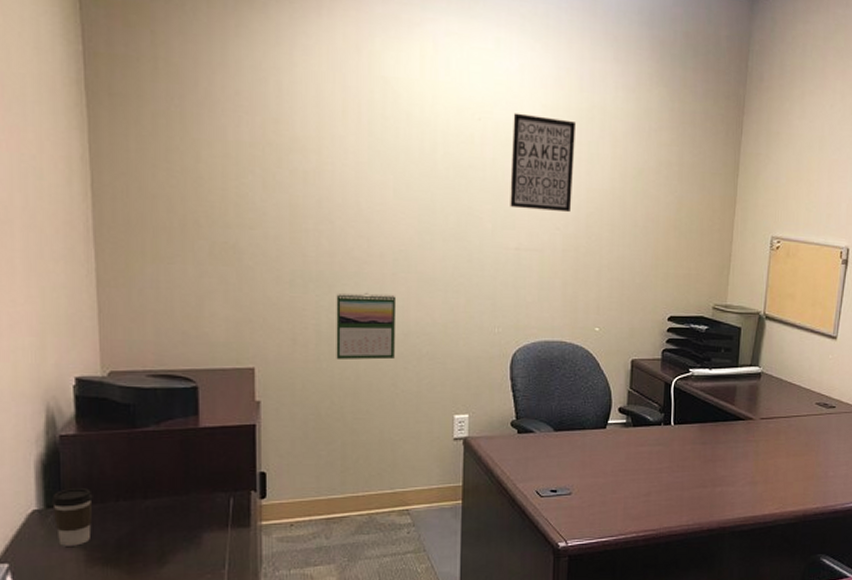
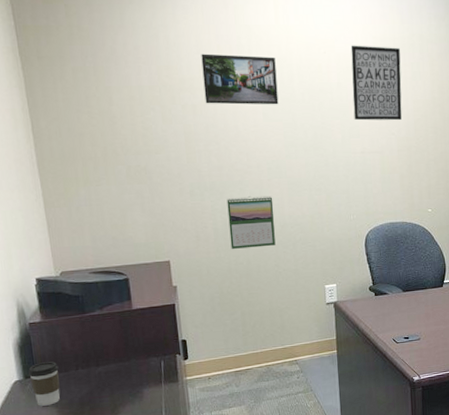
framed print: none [320,107,416,180] -> present [201,53,279,105]

